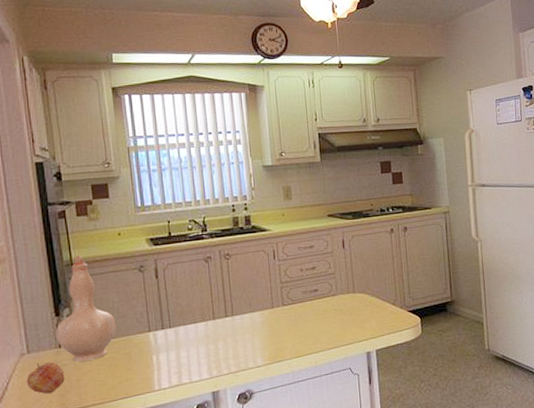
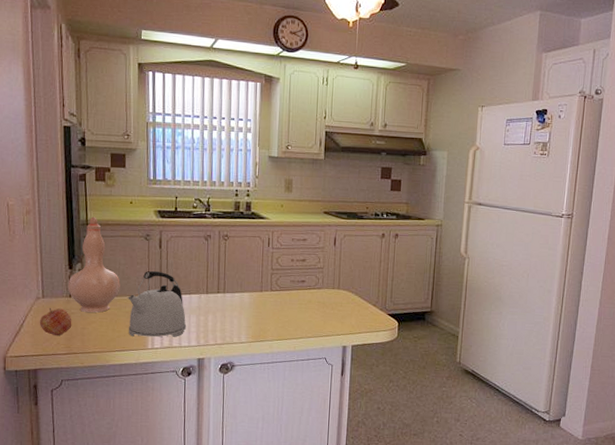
kettle: none [126,303,196,380] -> present [128,270,187,338]

